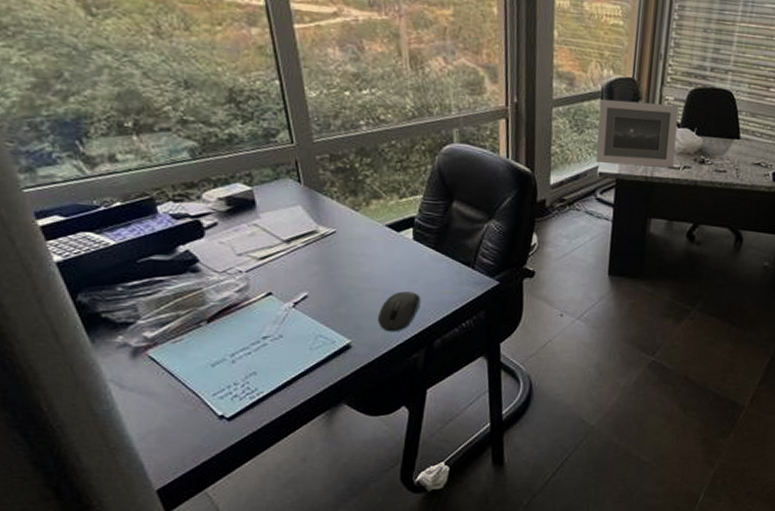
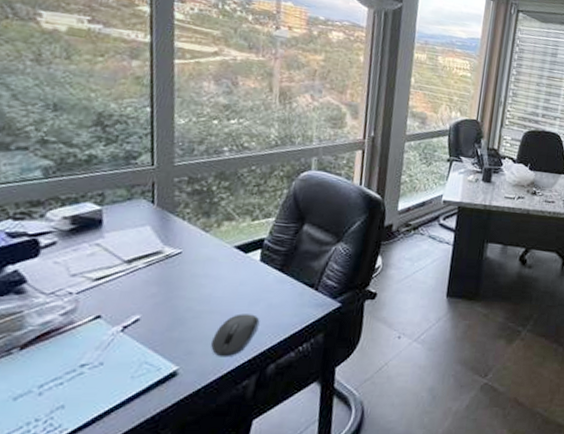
picture frame: present [596,99,679,168] -> none [441,136,515,198]

